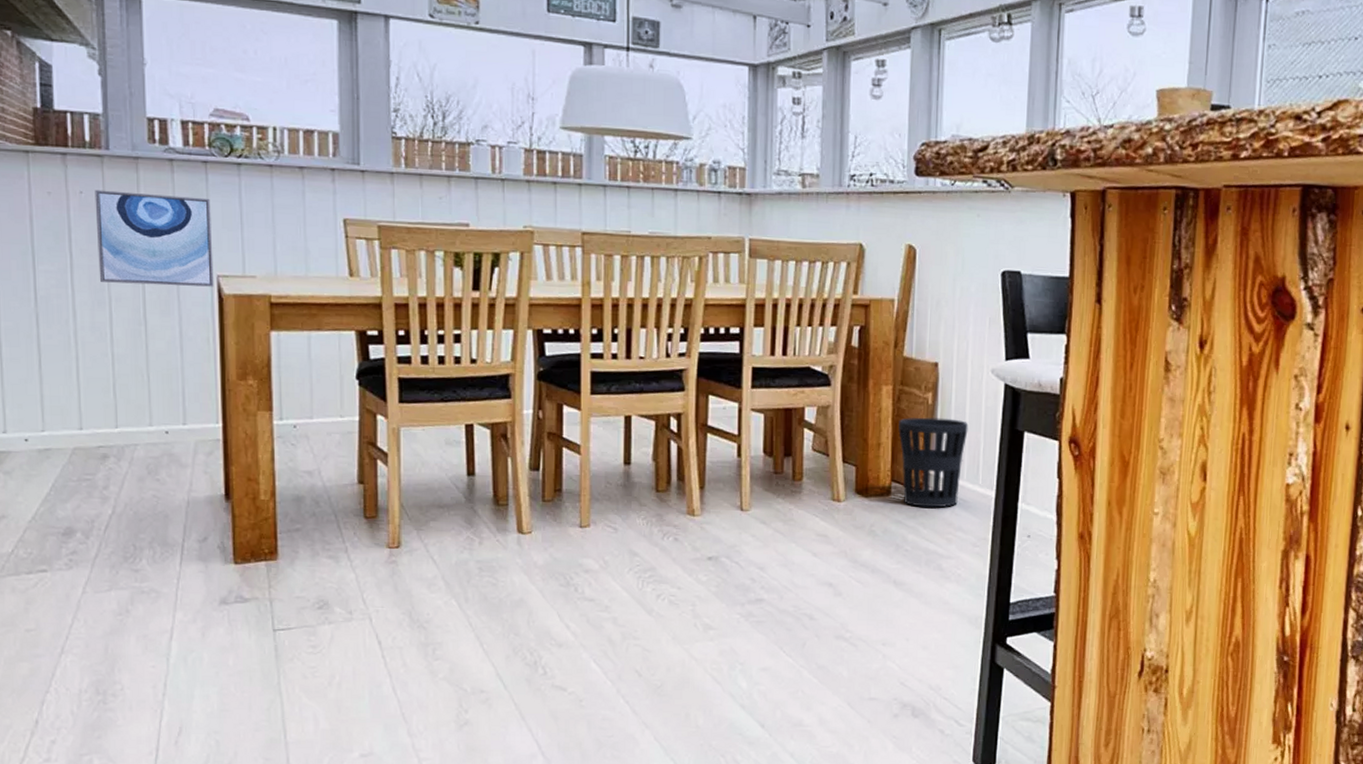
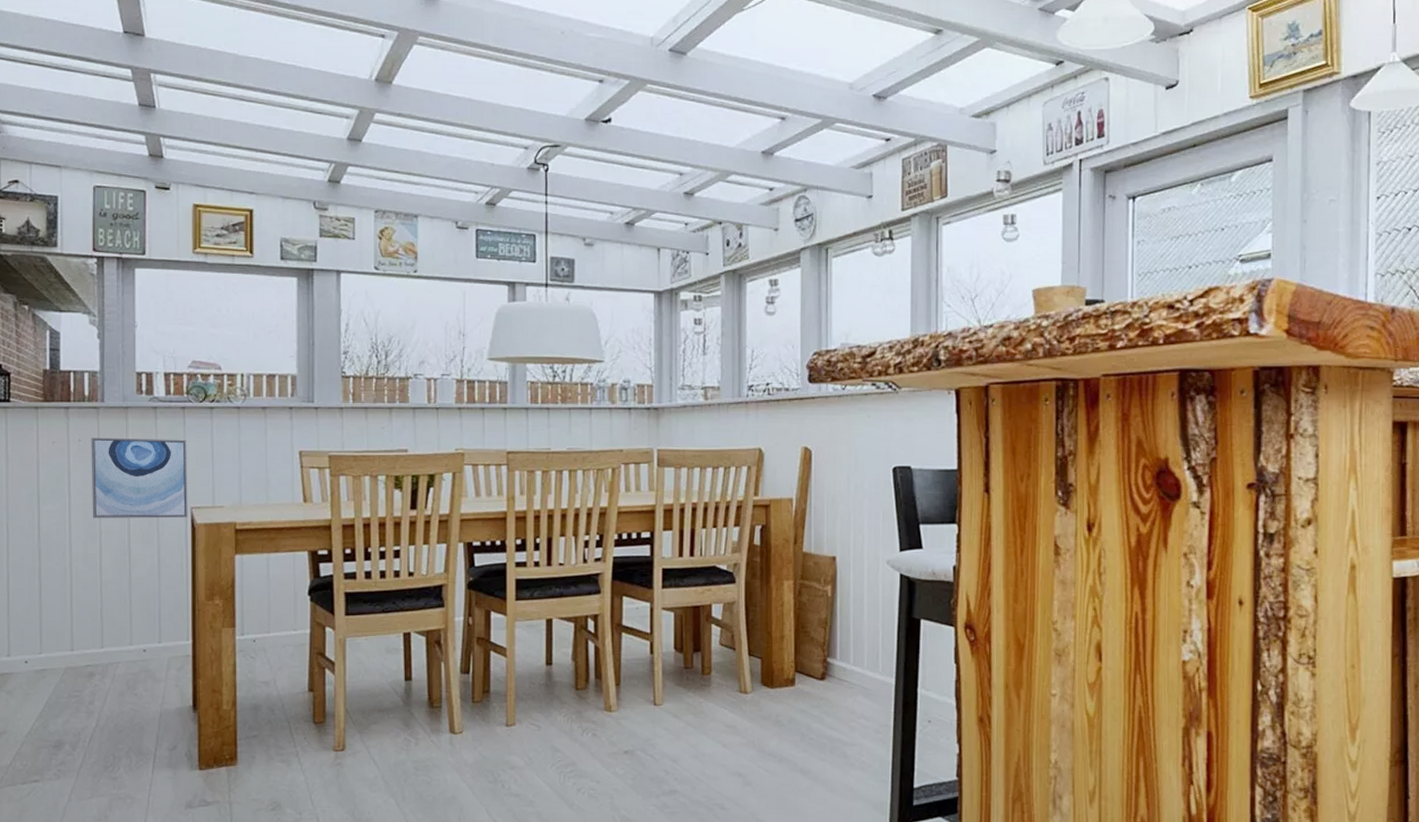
wastebasket: present [898,417,968,508] -> none [800,609,867,696]

